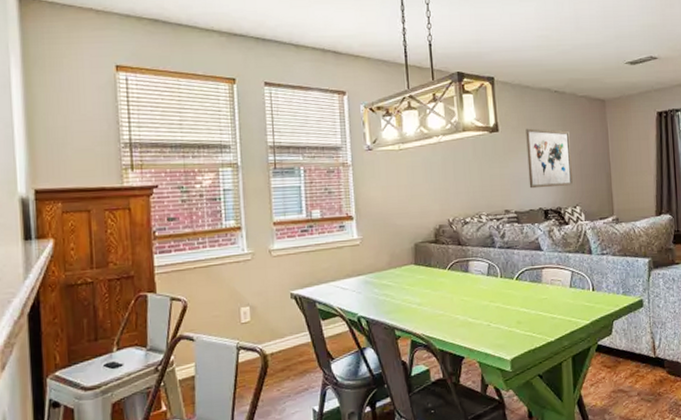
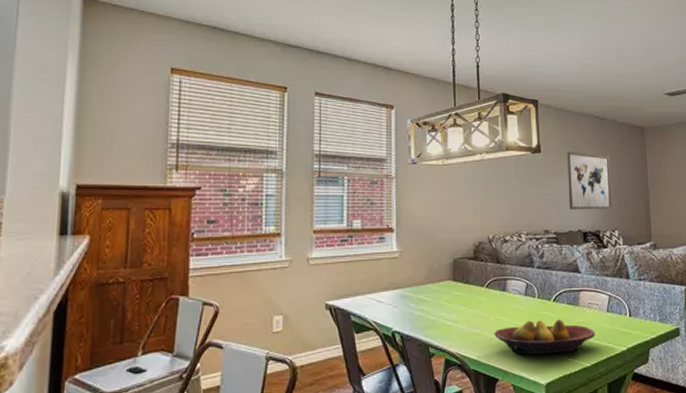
fruit bowl: none [458,297,558,333] -> present [494,319,595,355]

